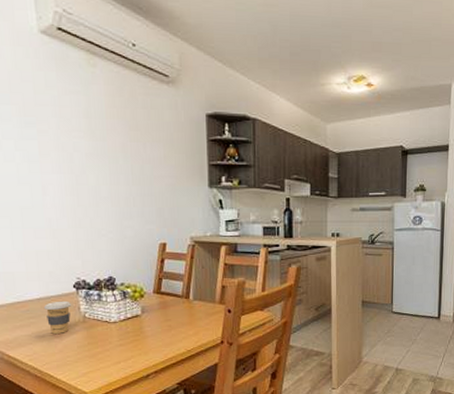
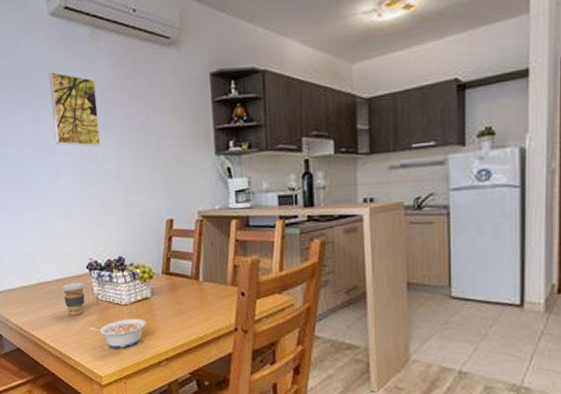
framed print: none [36,90,93,169] -> present [48,72,101,147]
legume: none [74,335,135,364] -> present [89,318,146,348]

